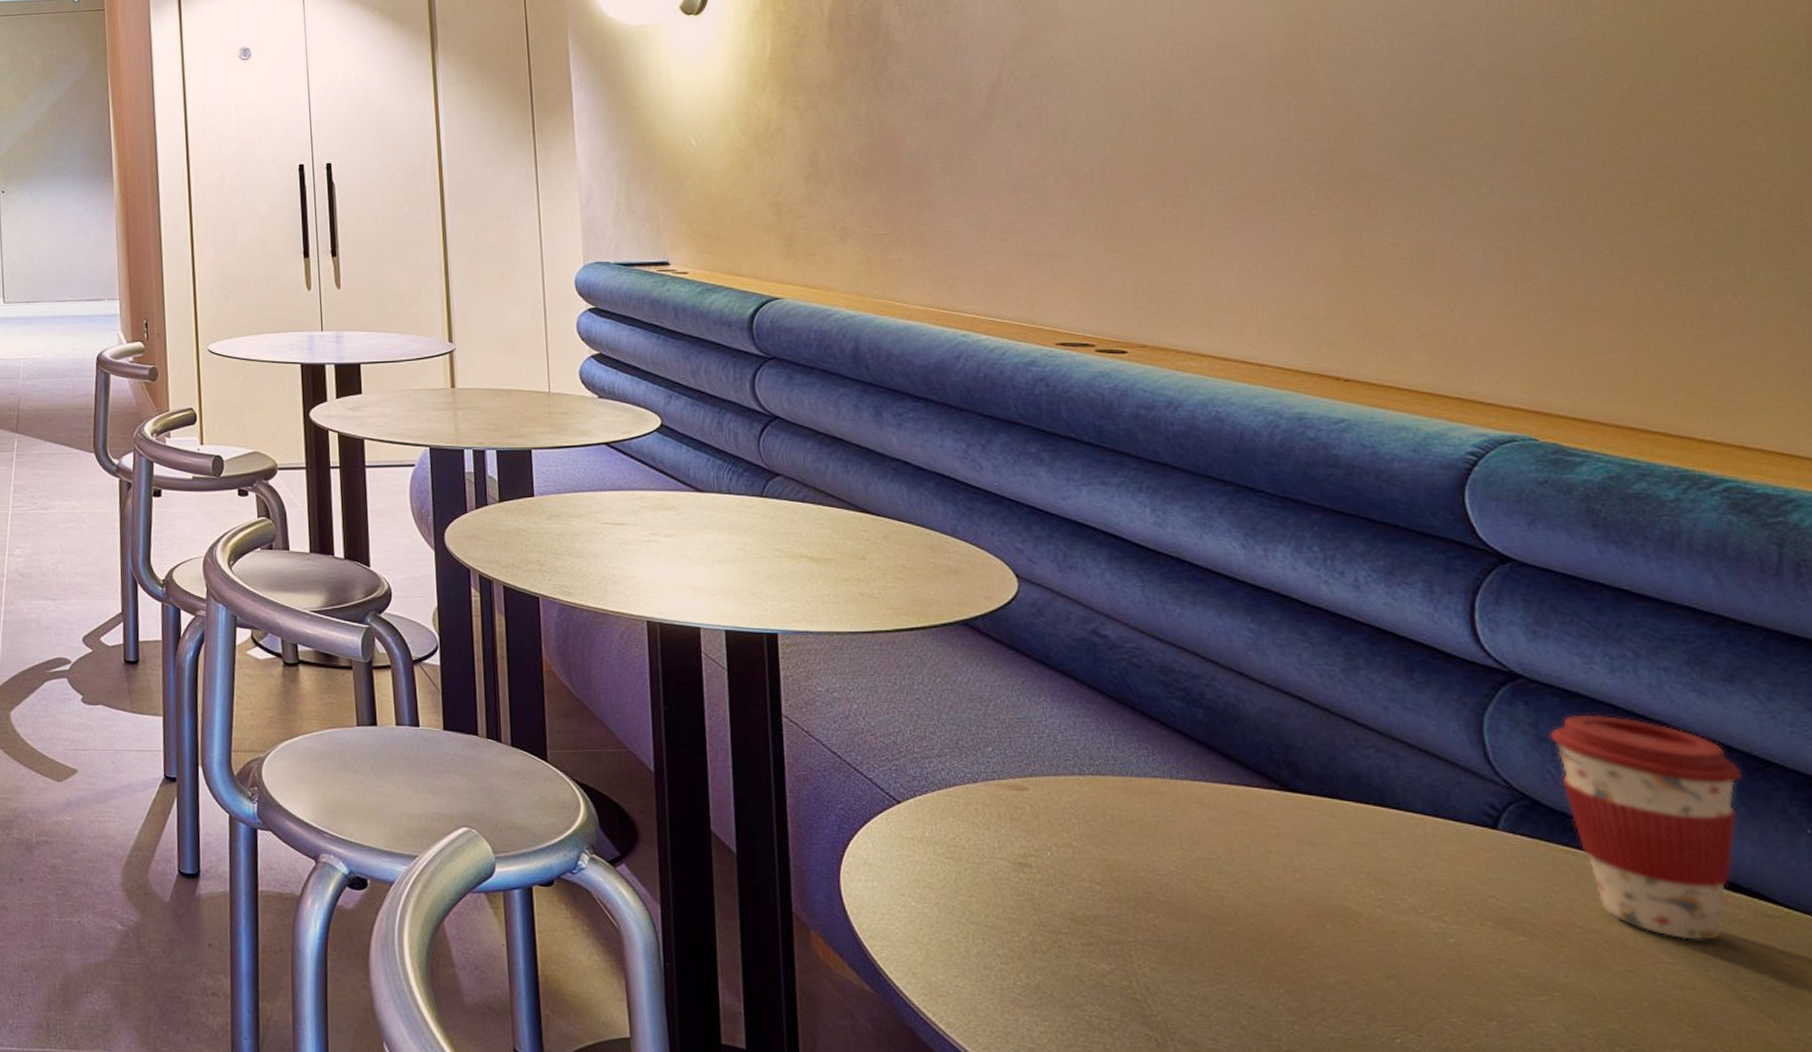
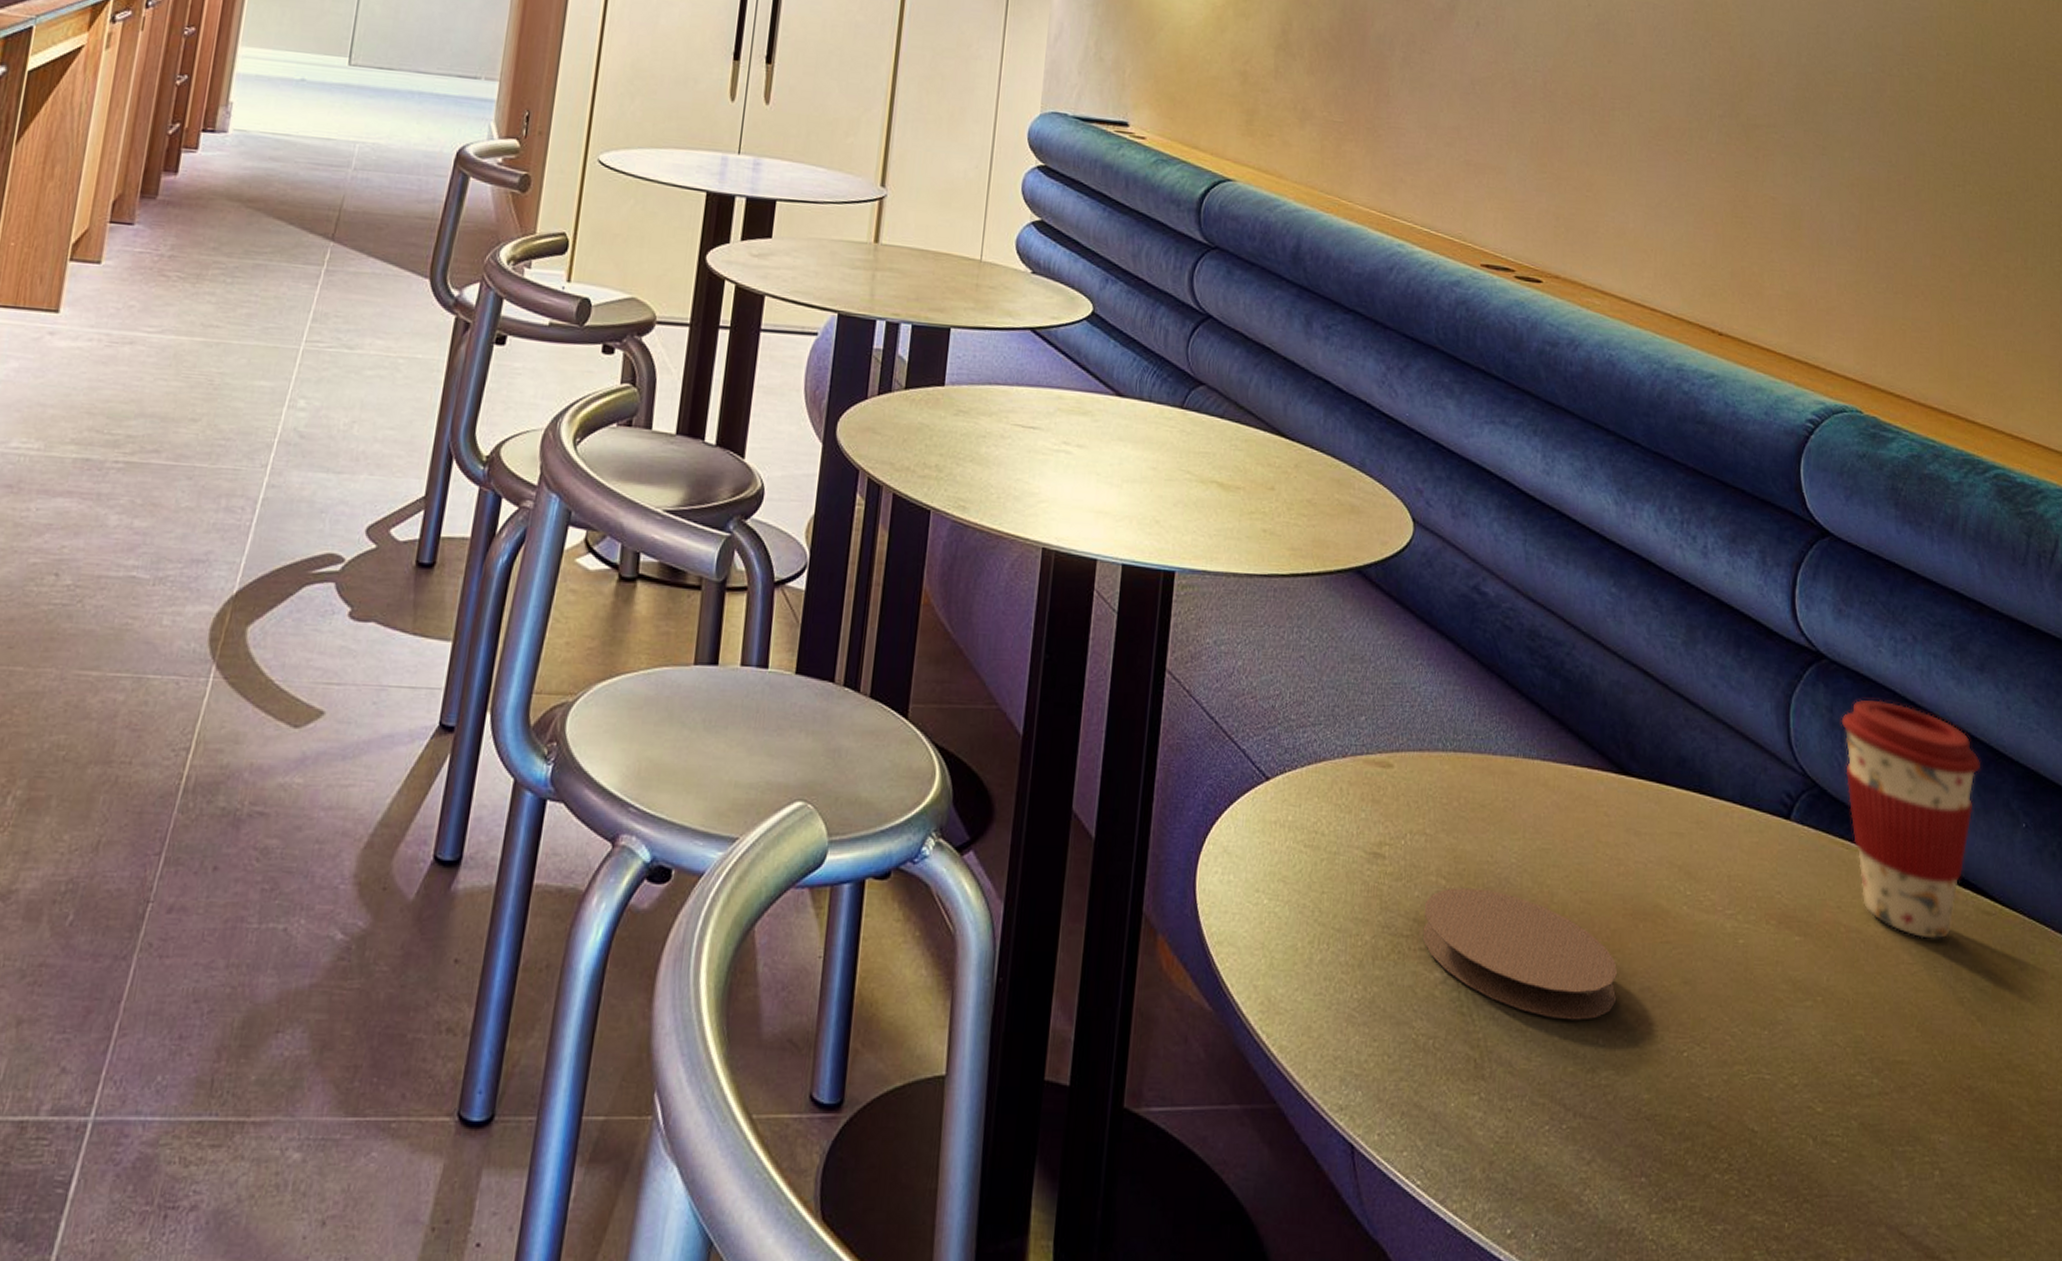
coaster: none [1080,892,1310,1008] -> present [1422,888,1618,1020]

